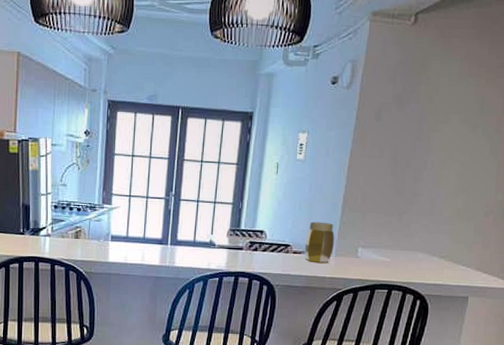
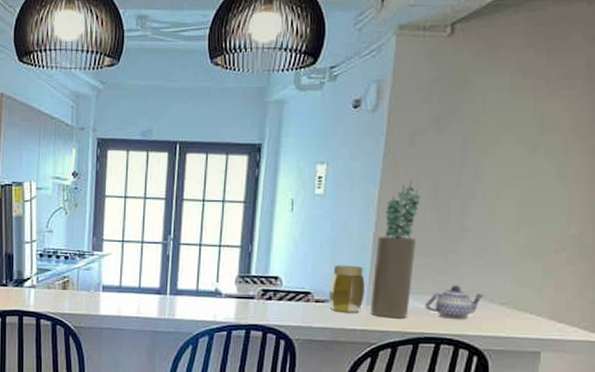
vase: none [337,150,383,269] -> present [370,180,421,319]
teapot: none [381,241,429,270] -> present [425,285,486,320]

